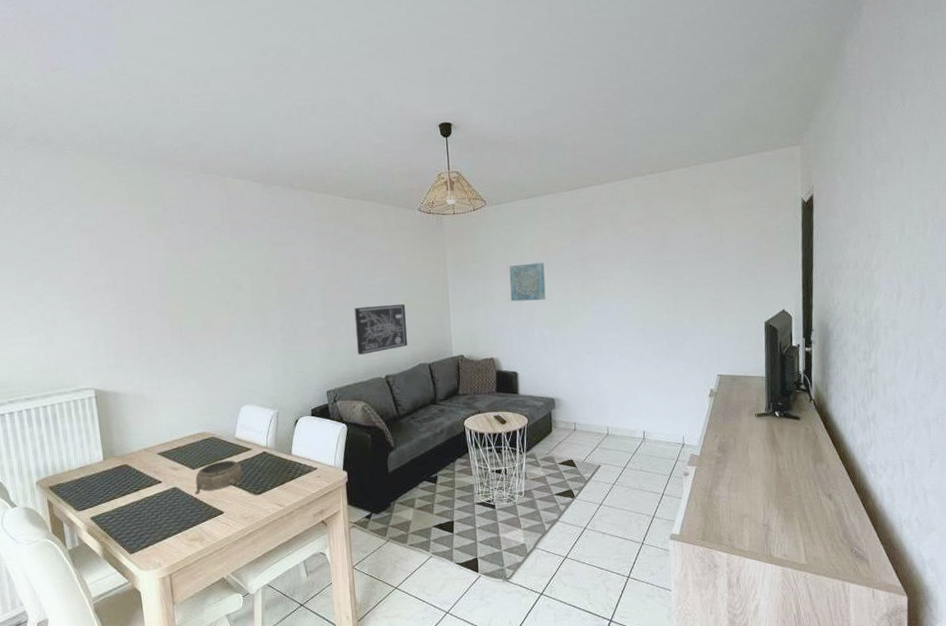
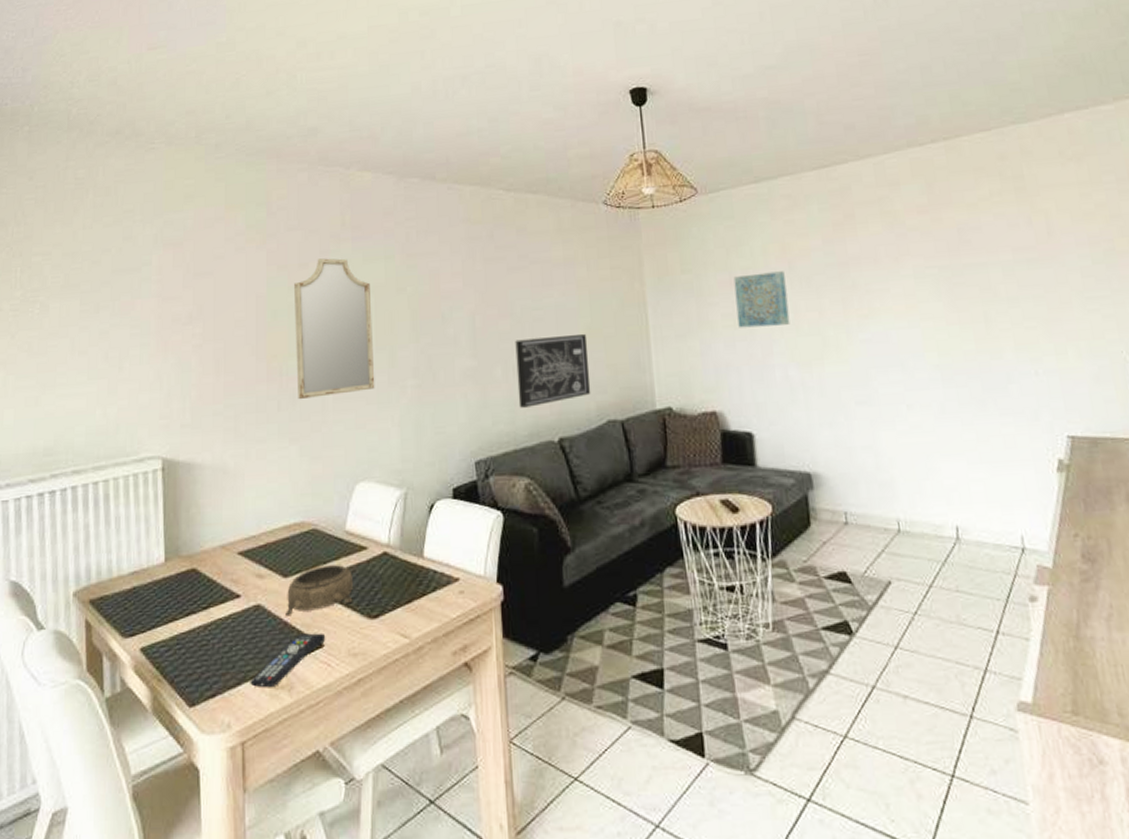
remote control: none [172,504,225,541] -> present [250,633,326,688]
home mirror: none [187,245,253,348] -> present [294,258,375,400]

